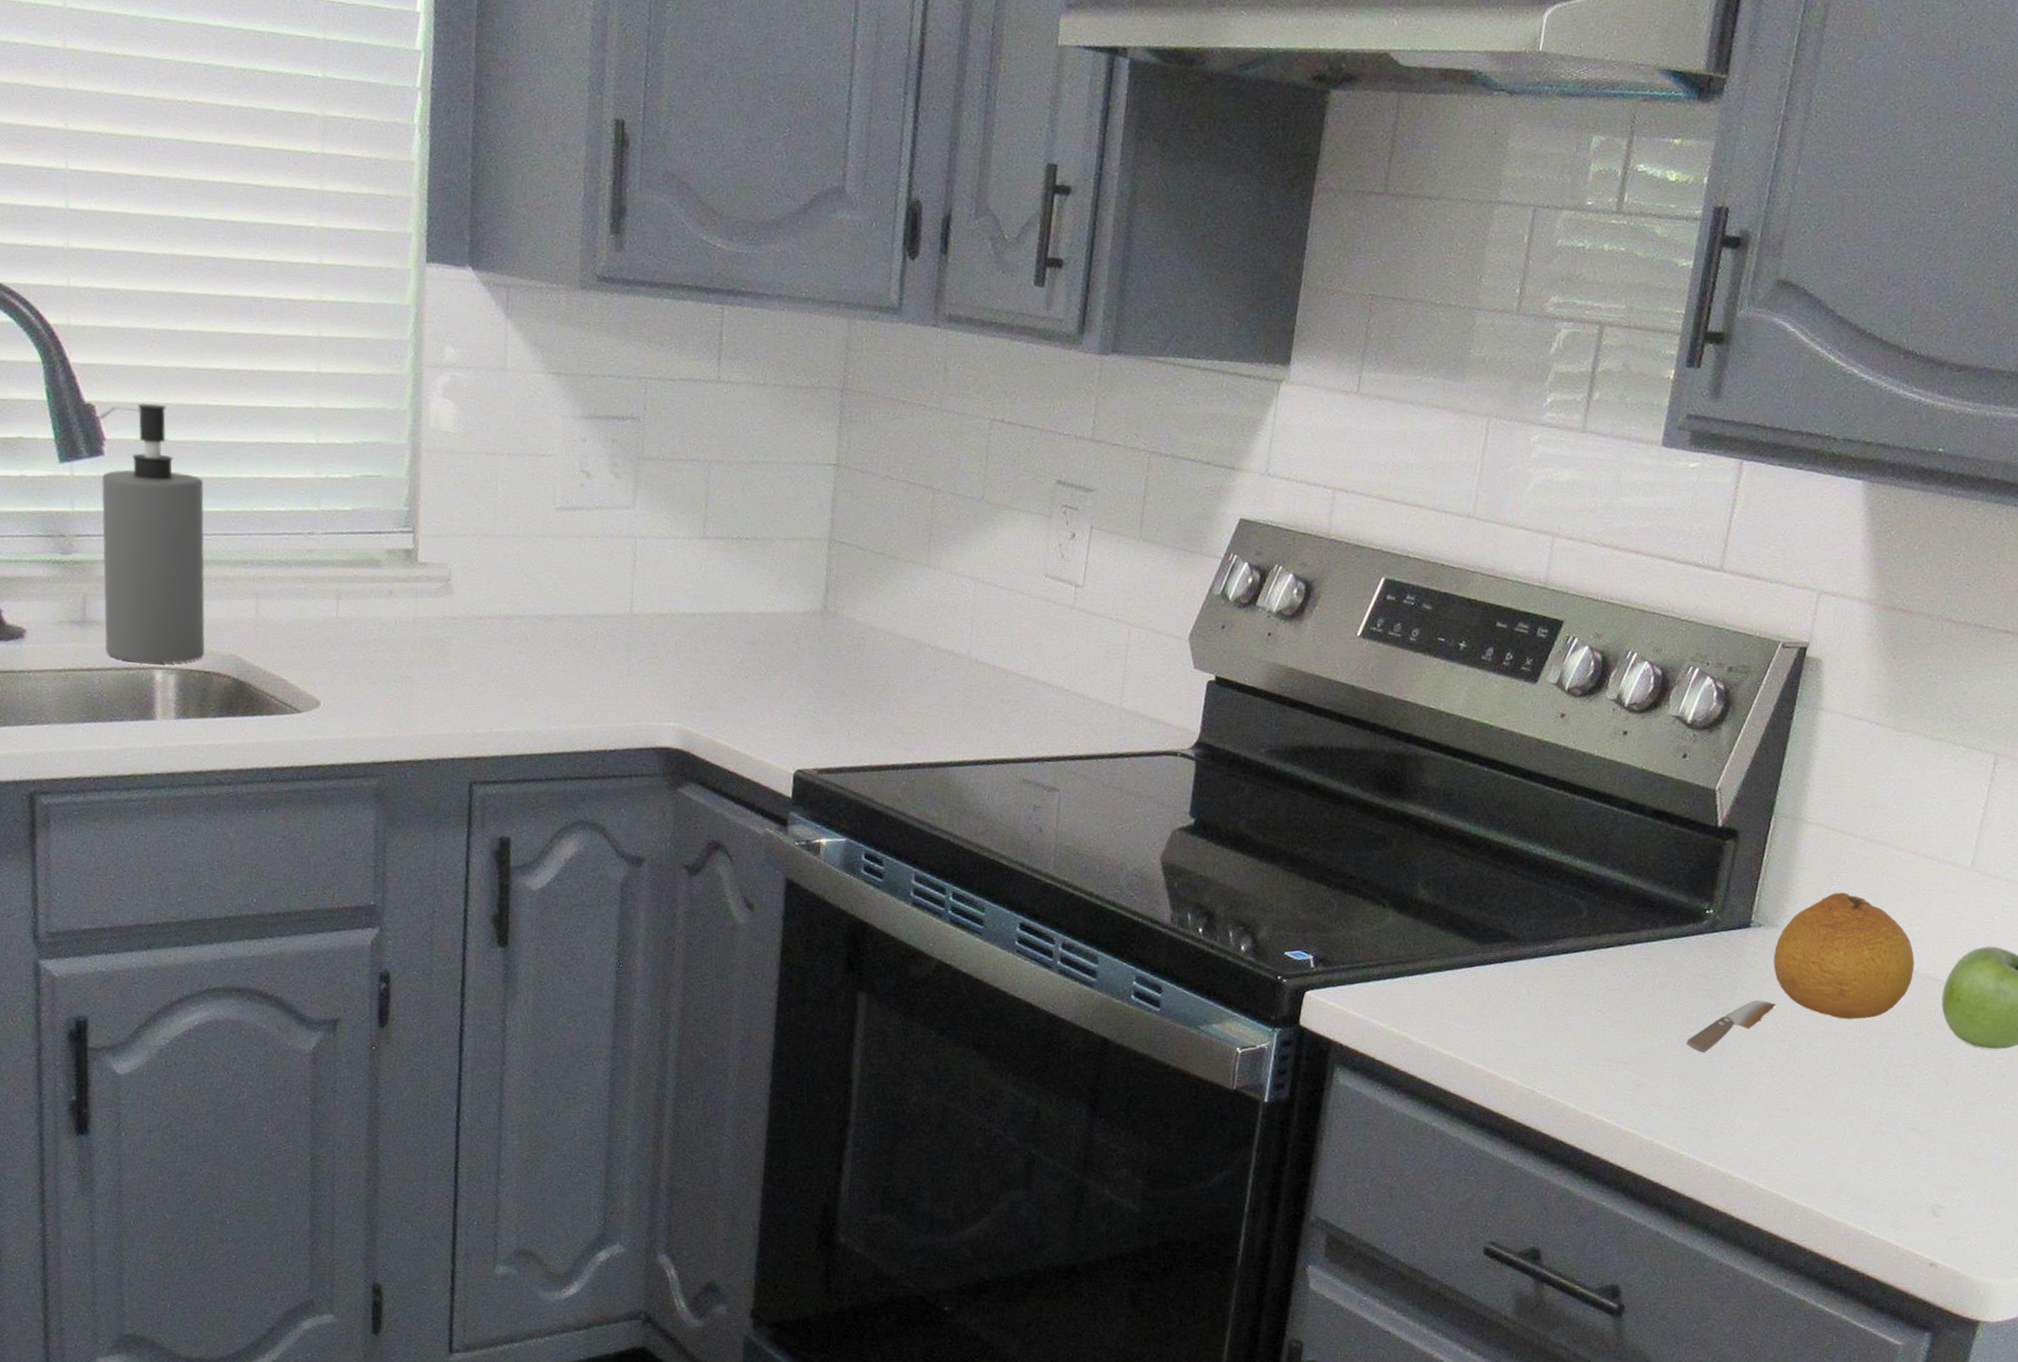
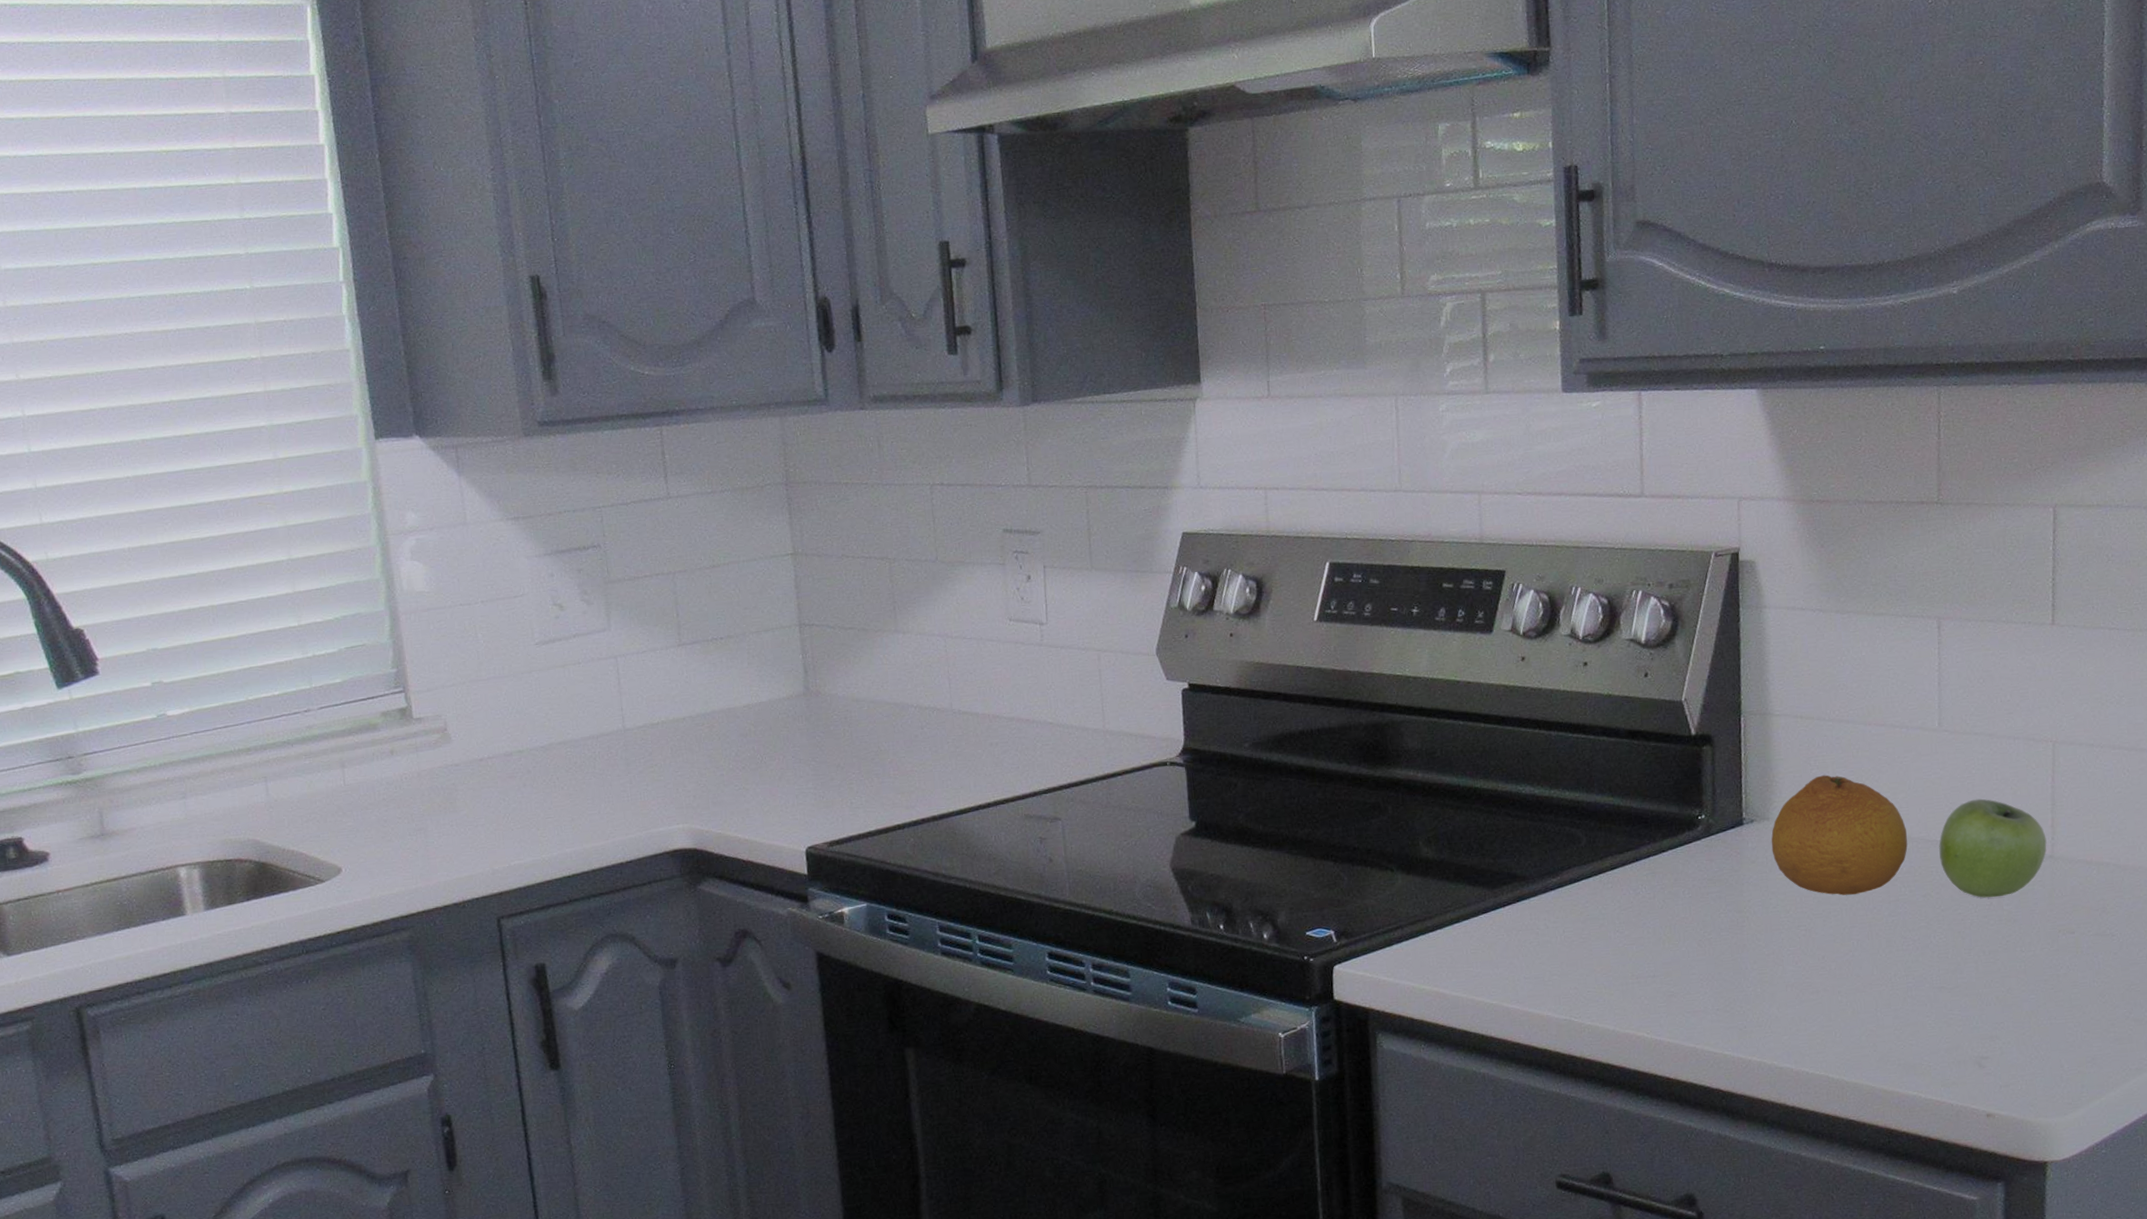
soap dispenser: present [98,403,205,663] -> none [88,617,224,864]
knife: present [1686,1000,1776,1054] -> none [1706,891,1784,953]

